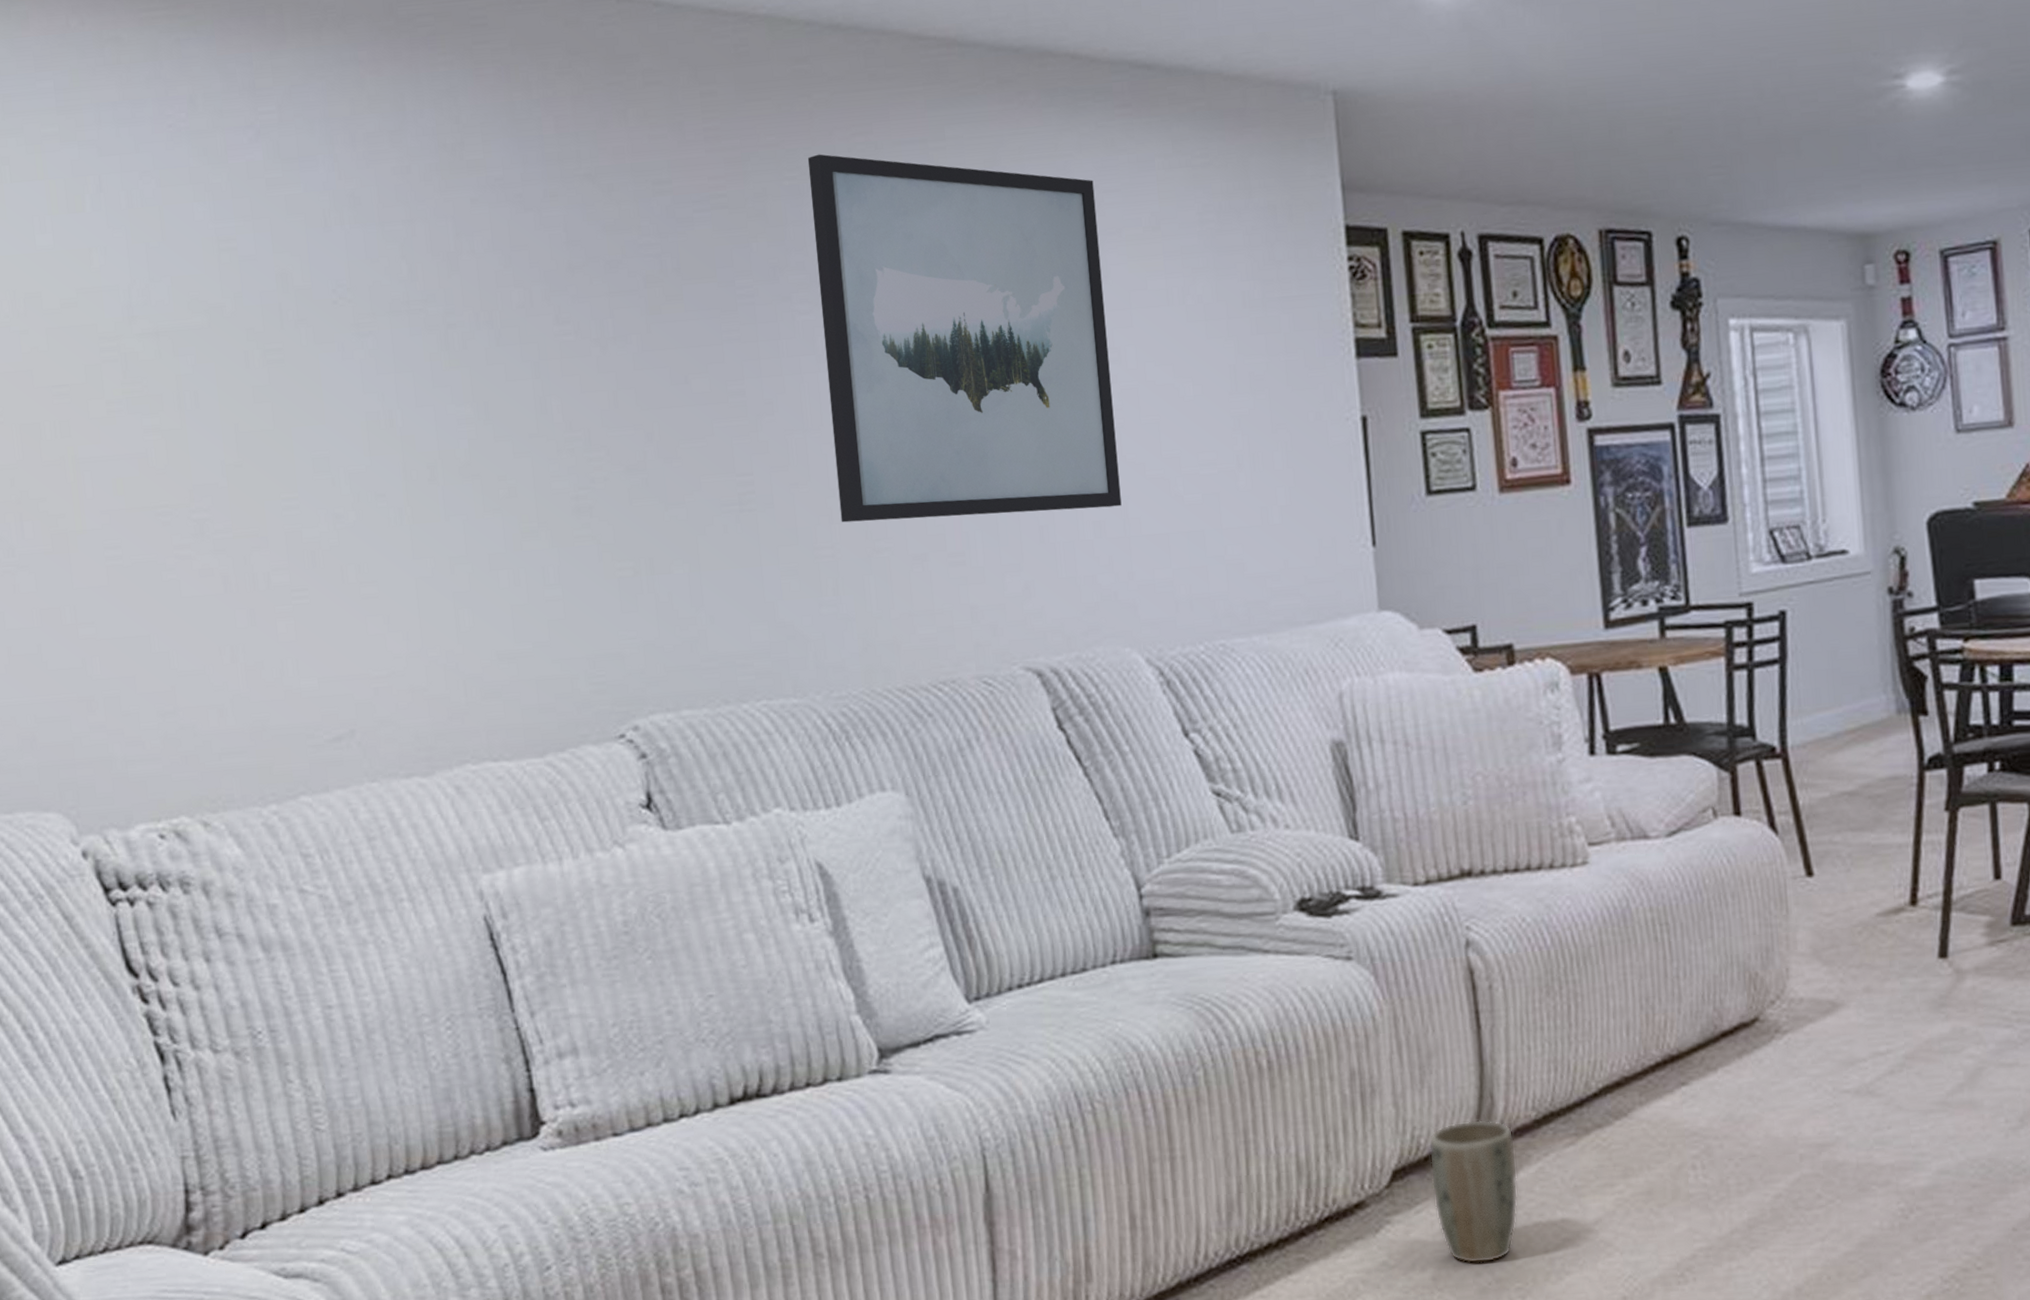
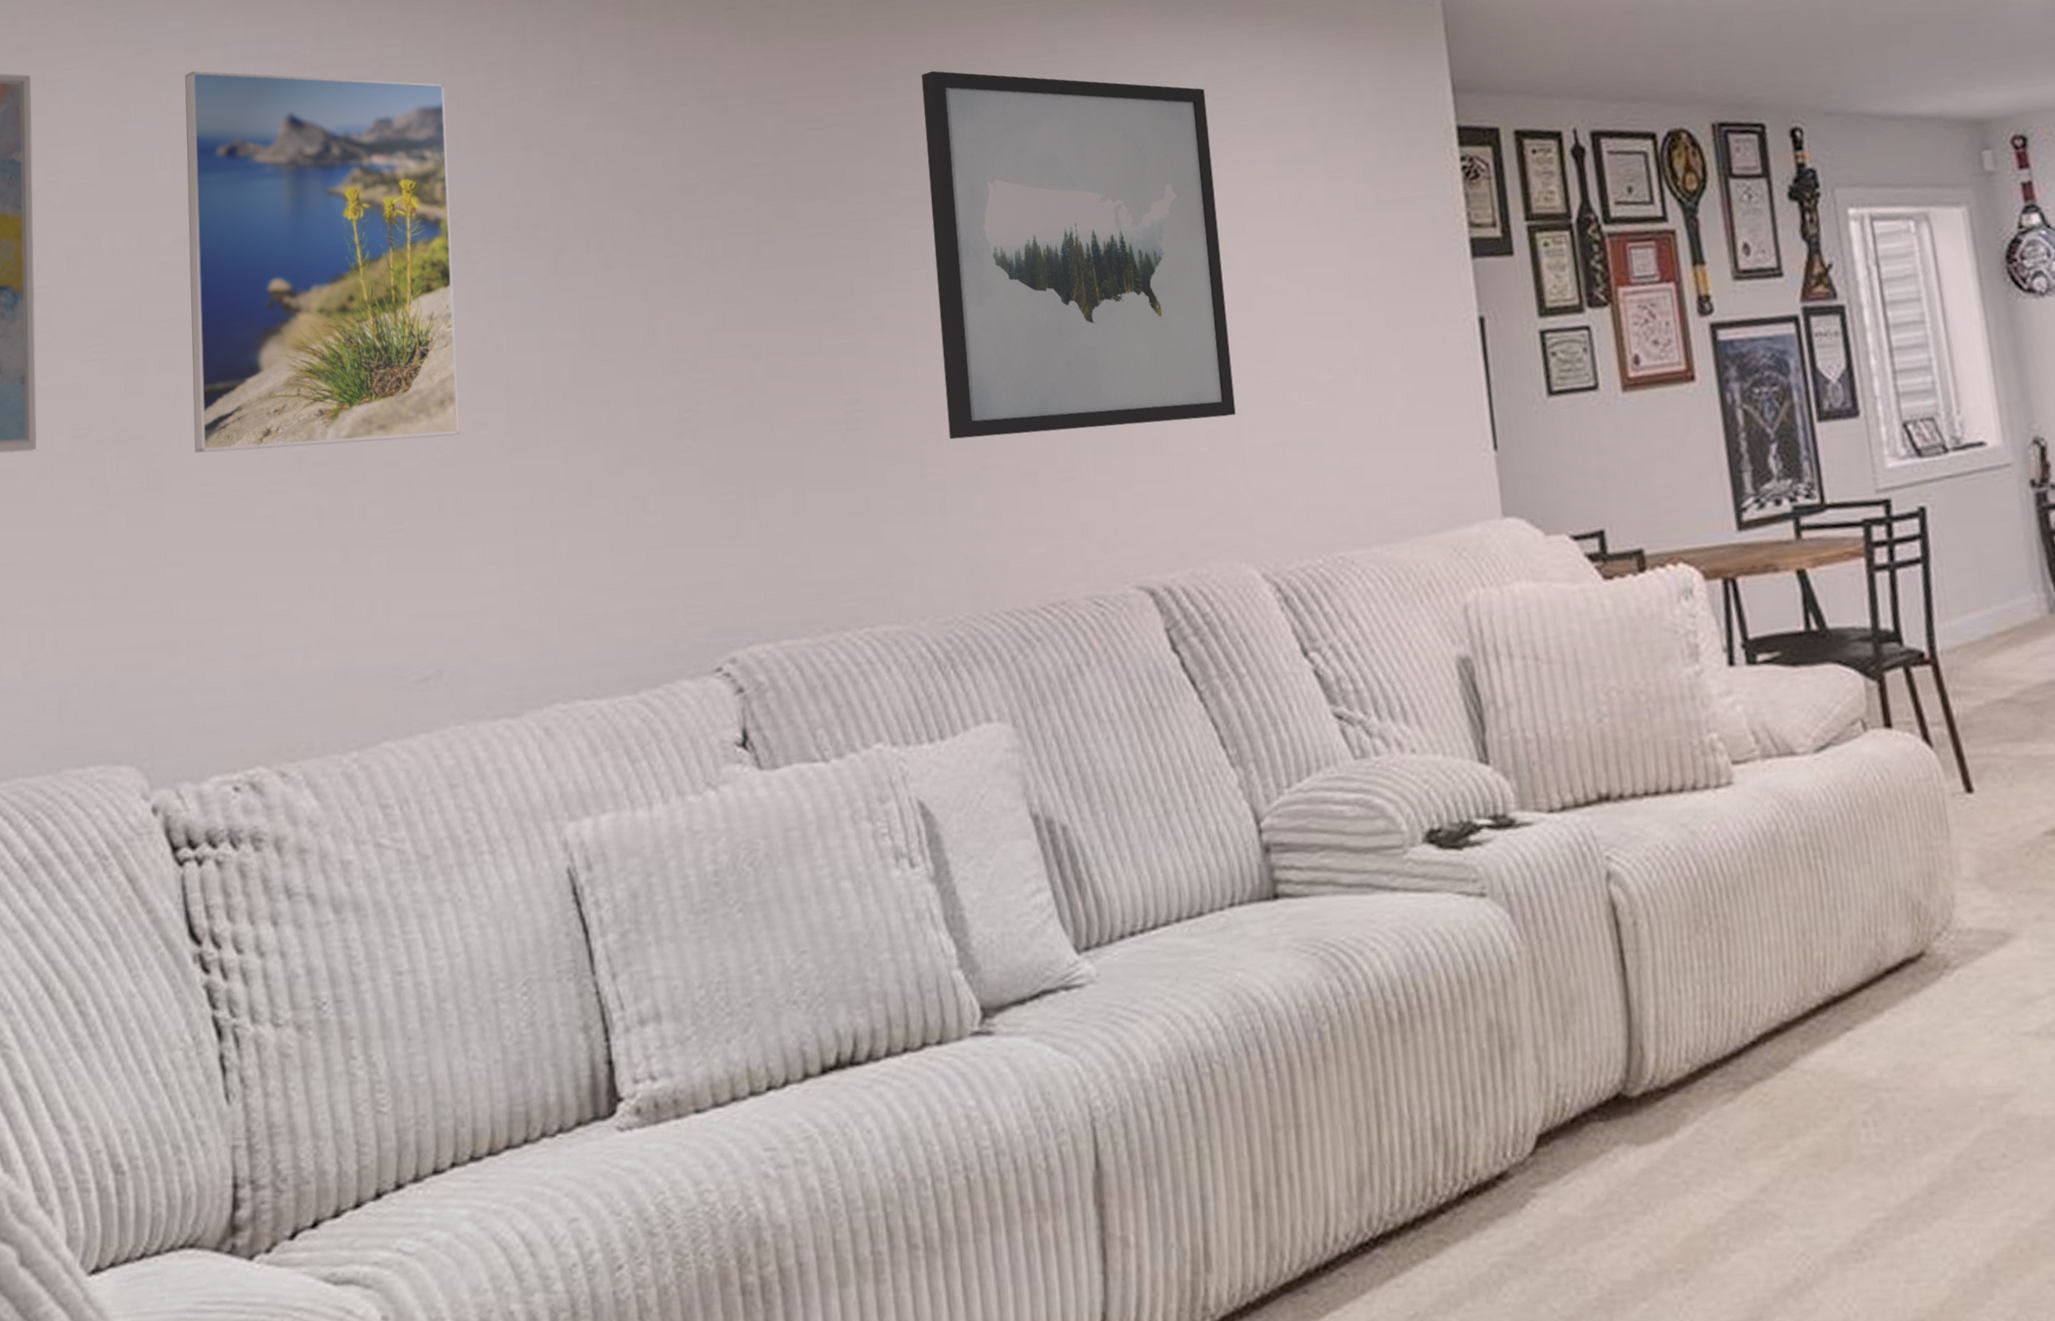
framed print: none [58,133,359,517] -> present [185,71,460,453]
plant pot: present [1429,1119,1518,1264] -> none [1575,1074,1675,1242]

